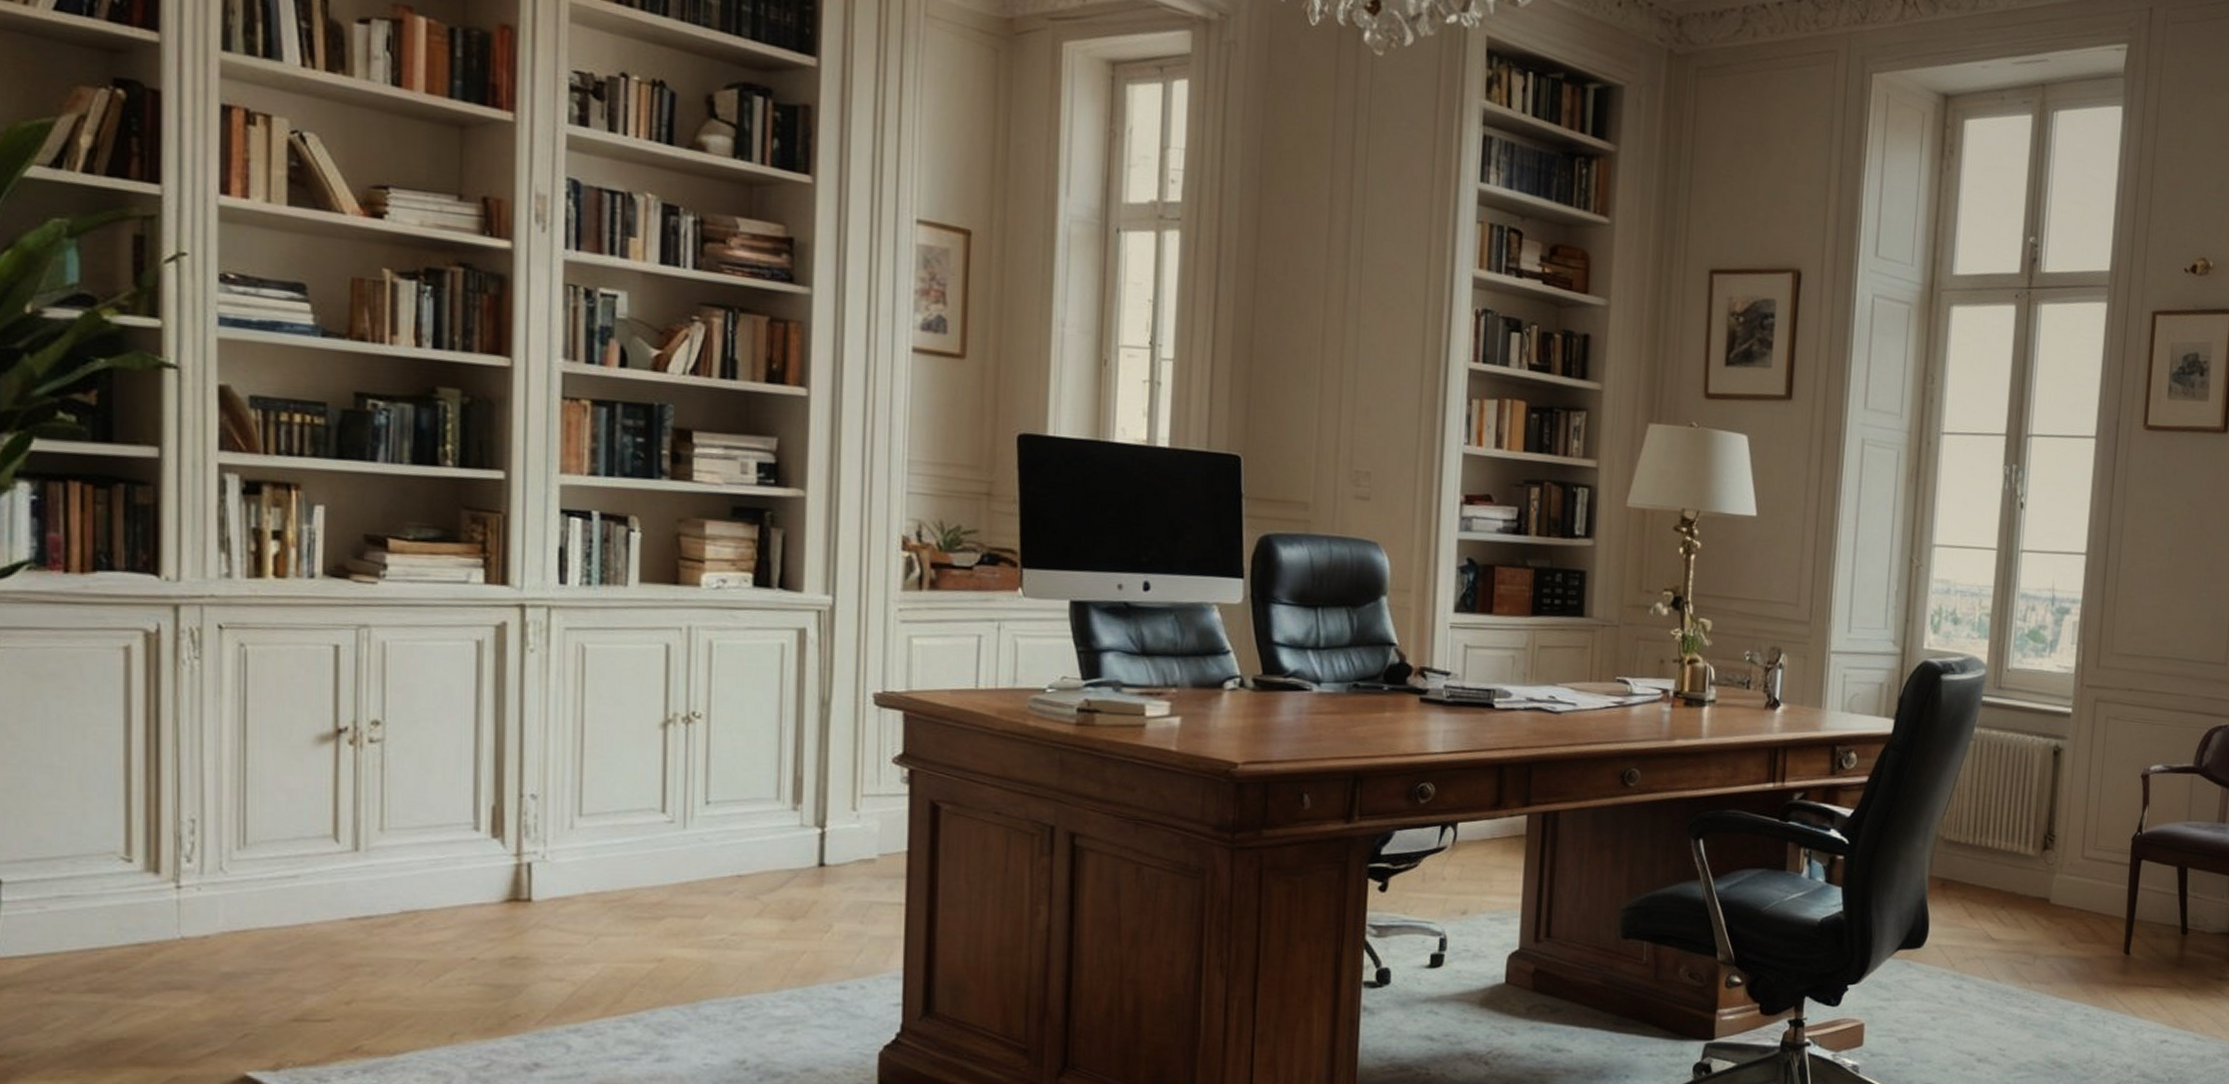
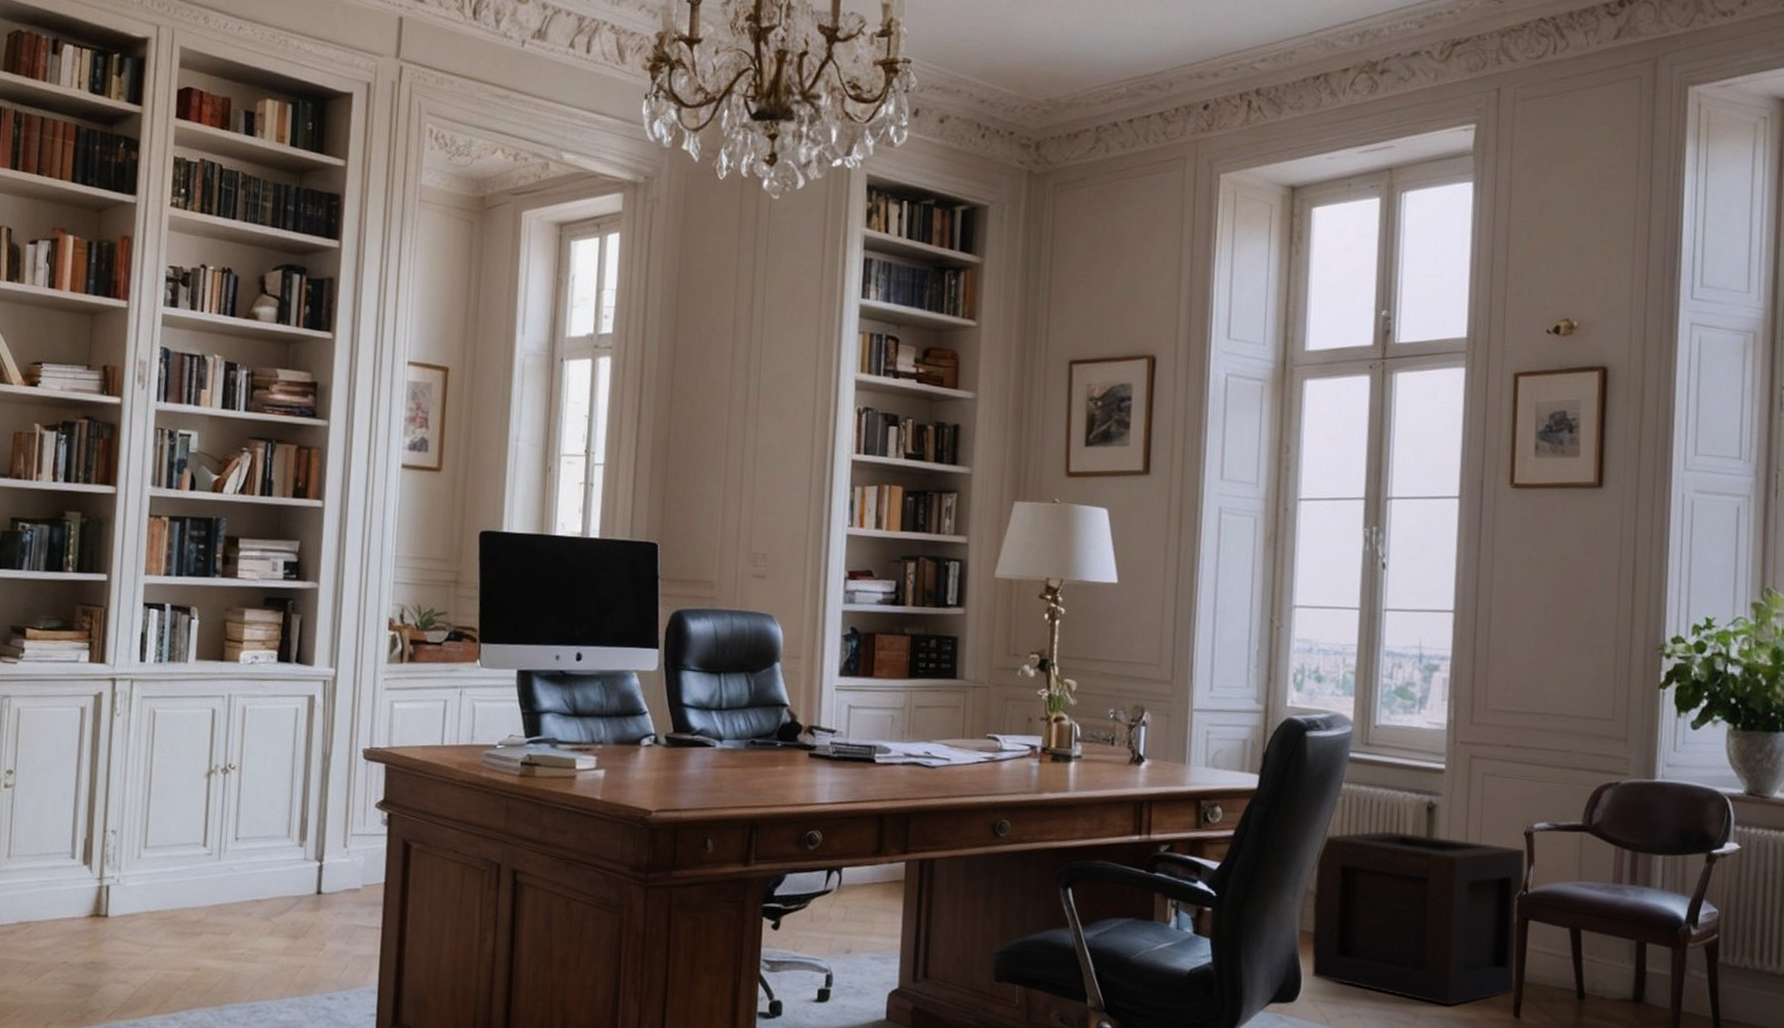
wooden crate: none [1939,775,2141,946] -> present [1311,831,1525,1006]

